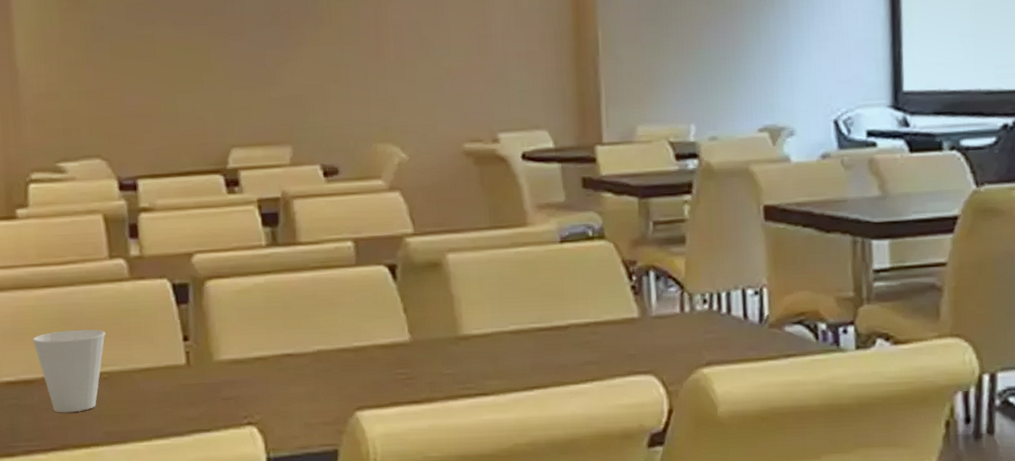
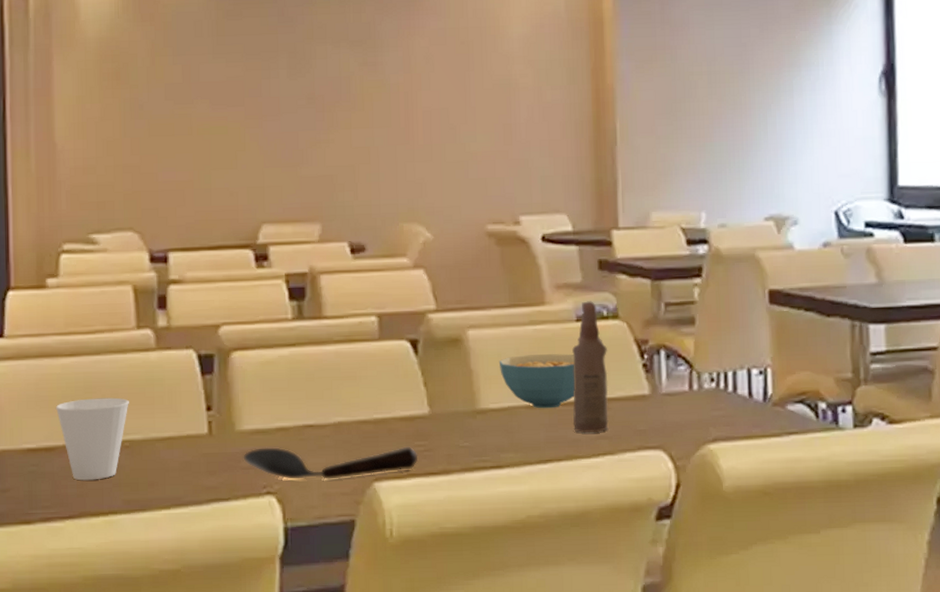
spoon: none [222,374,401,410] -> present [243,446,419,480]
cereal bowl: none [480,276,561,334] -> present [498,354,575,409]
bottle: none [557,221,597,359] -> present [572,301,609,434]

